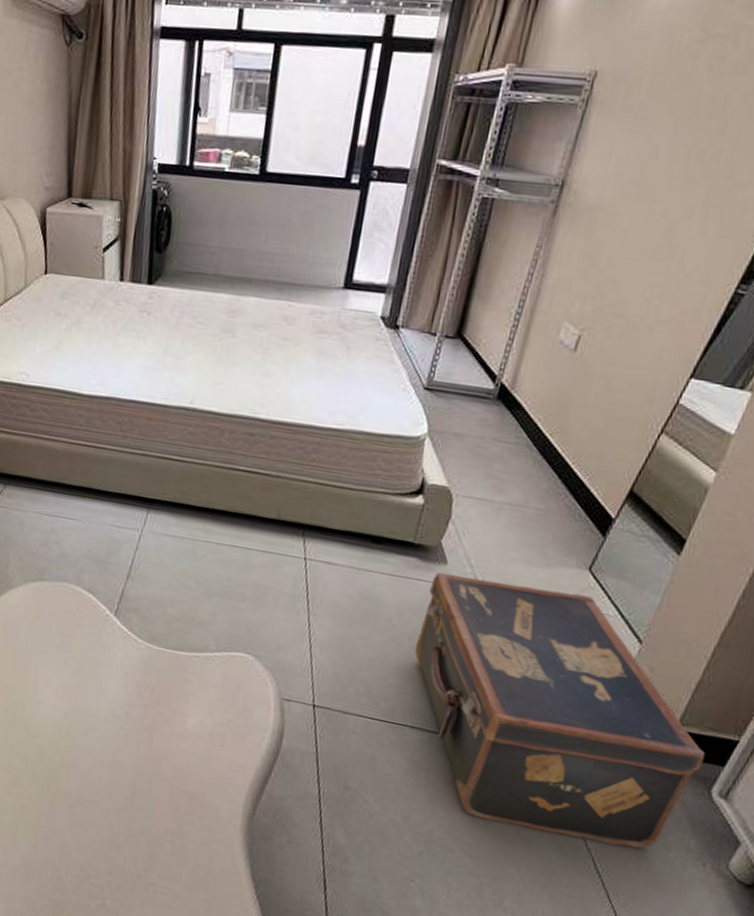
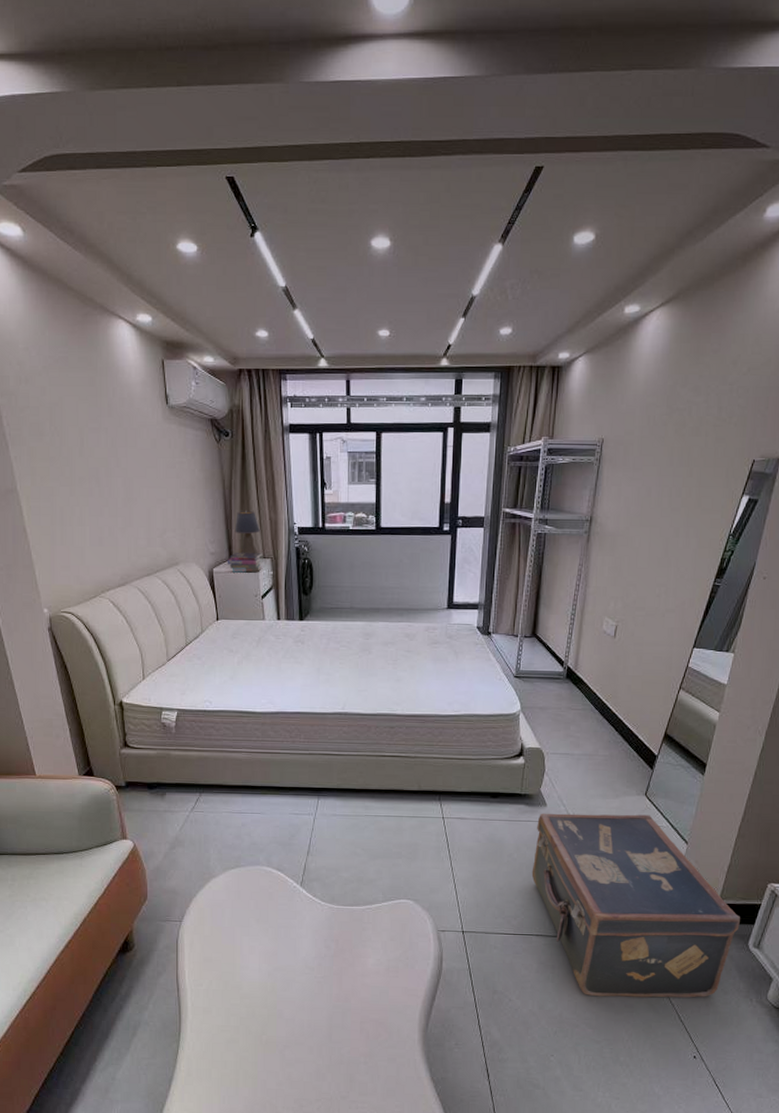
books: none [64,190,109,218] -> present [227,553,262,573]
table lamp: none [77,136,111,195] -> present [234,510,261,554]

